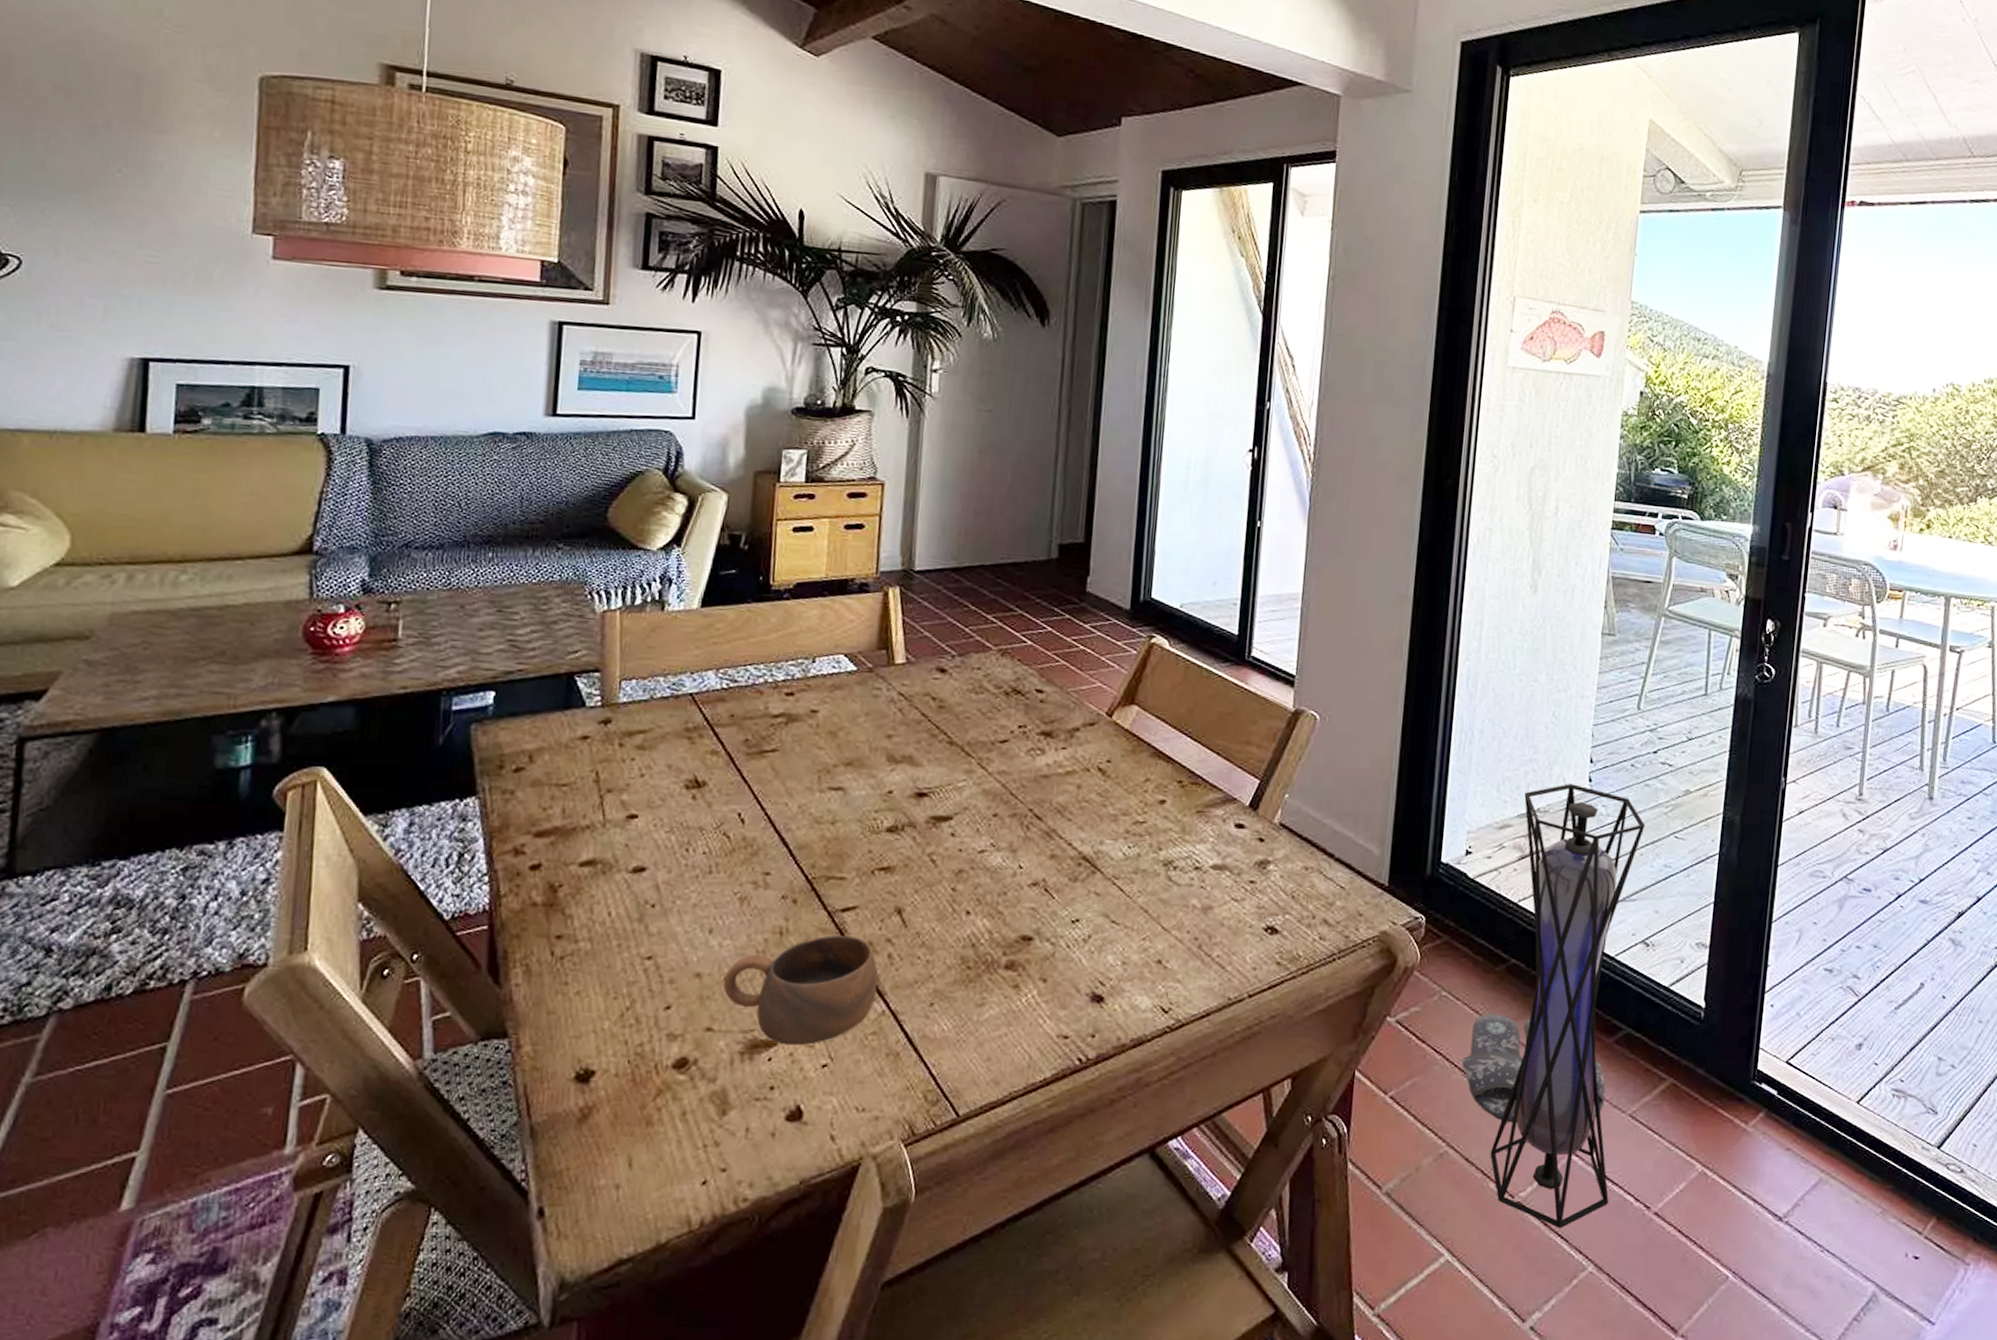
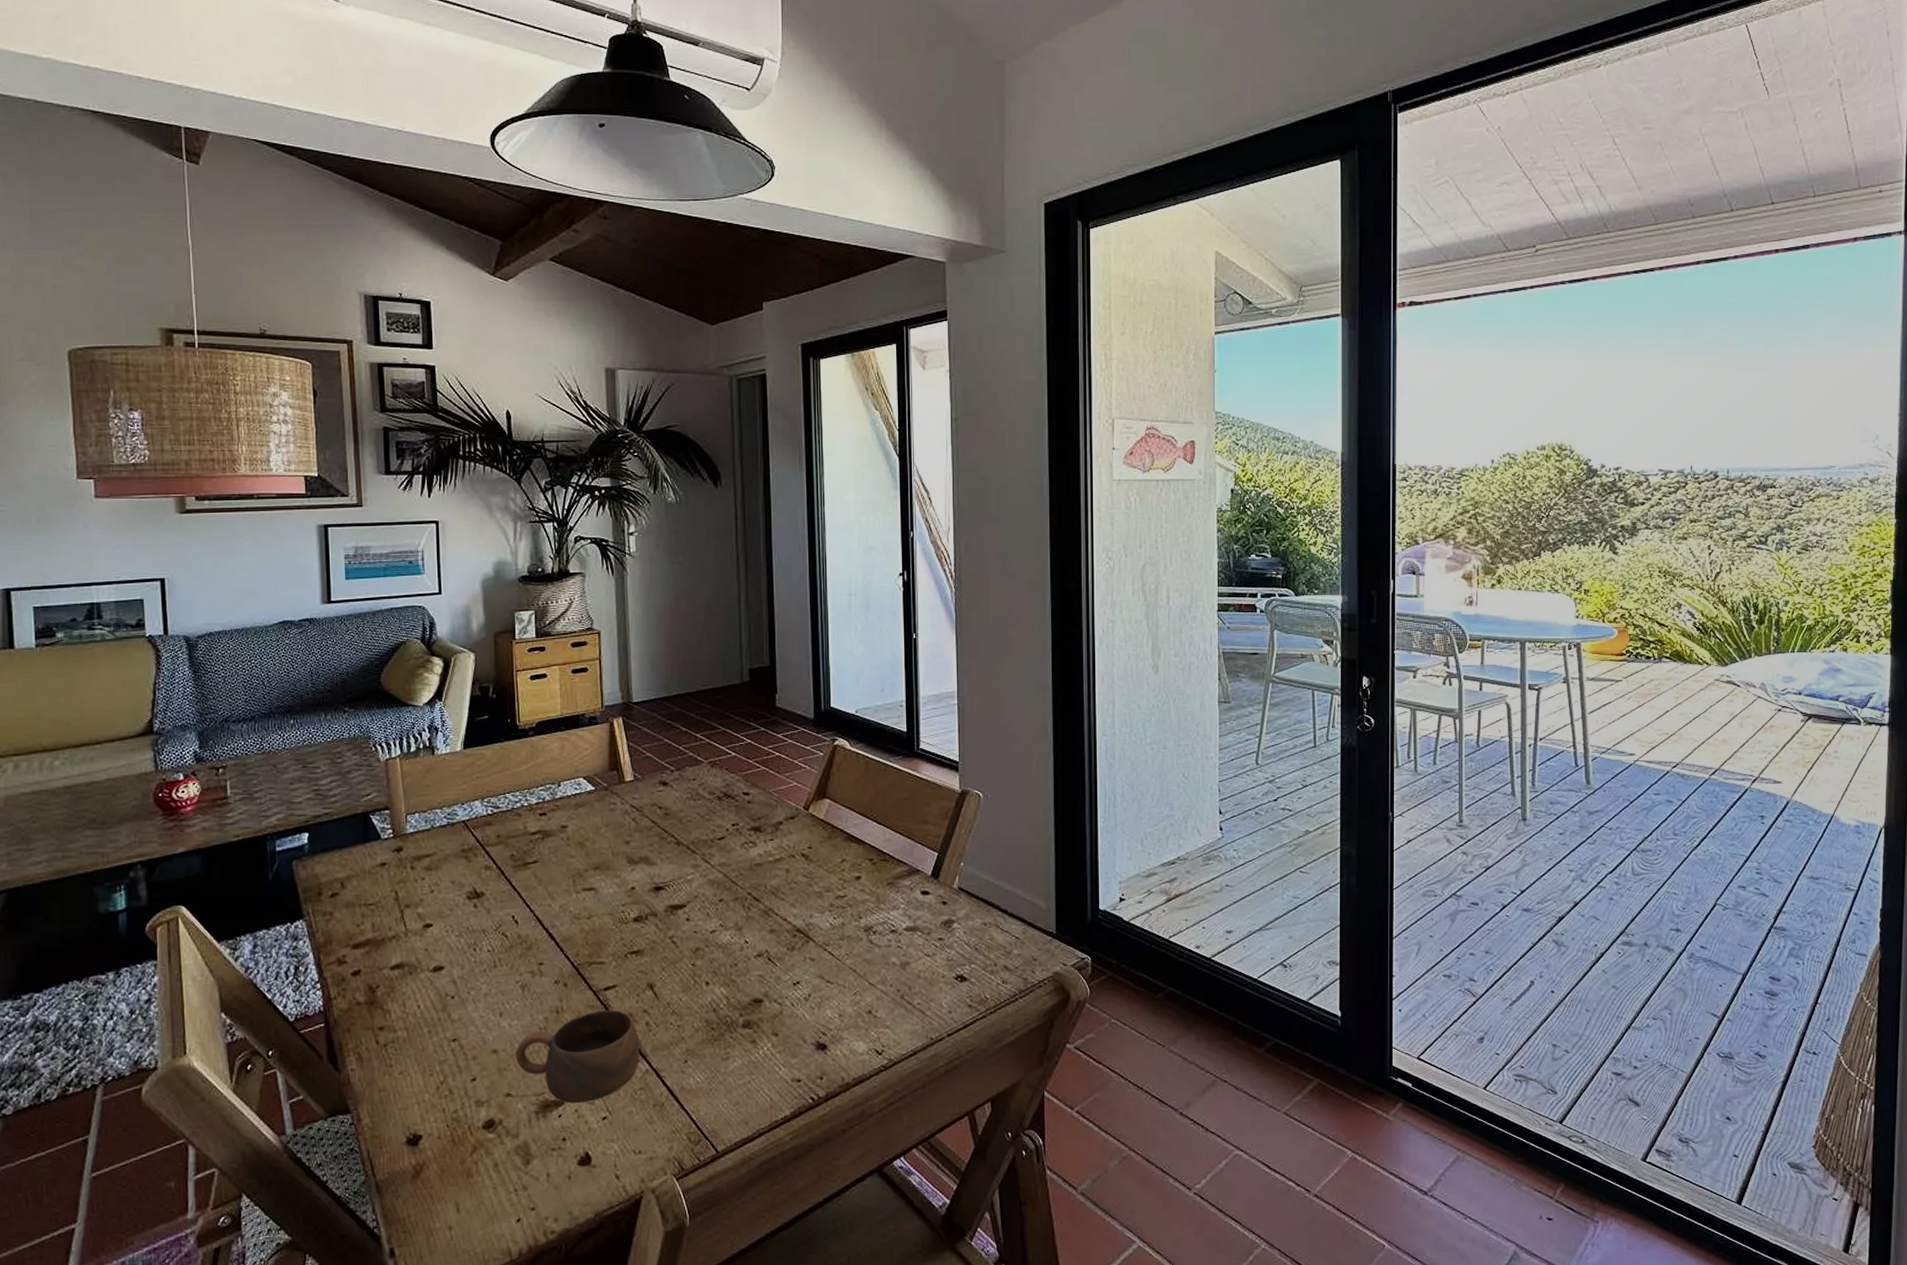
slippers: present [1462,1014,1606,1122] -> none [1135,1035,1261,1126]
lantern: present [1490,784,1646,1228] -> none [1165,834,1274,1213]

